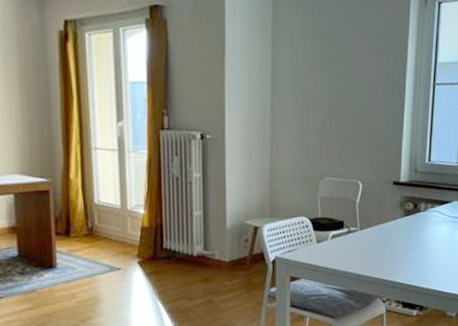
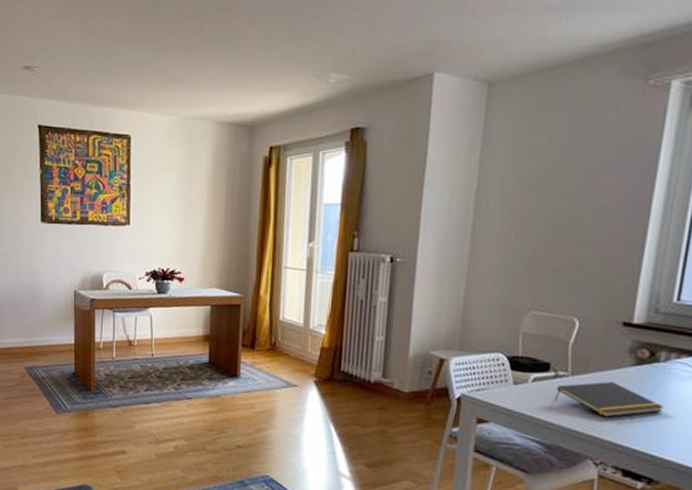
notepad: none [349,232,426,262] -> present [554,381,665,418]

